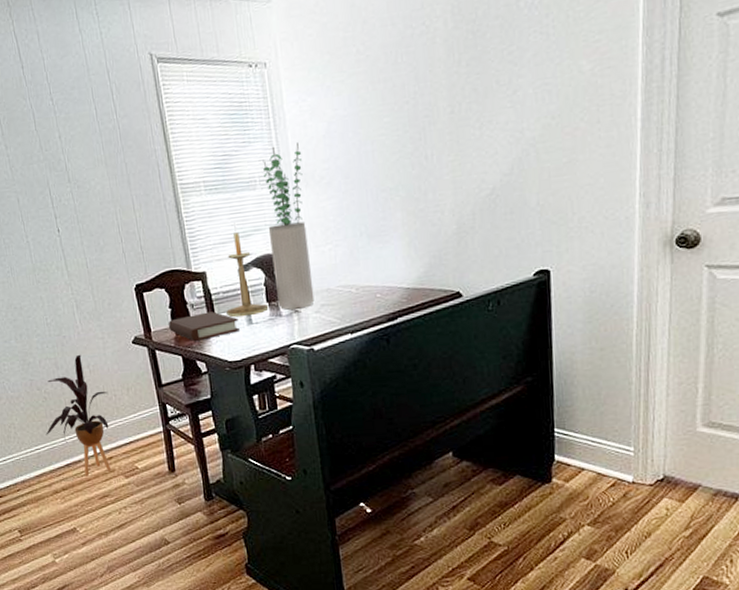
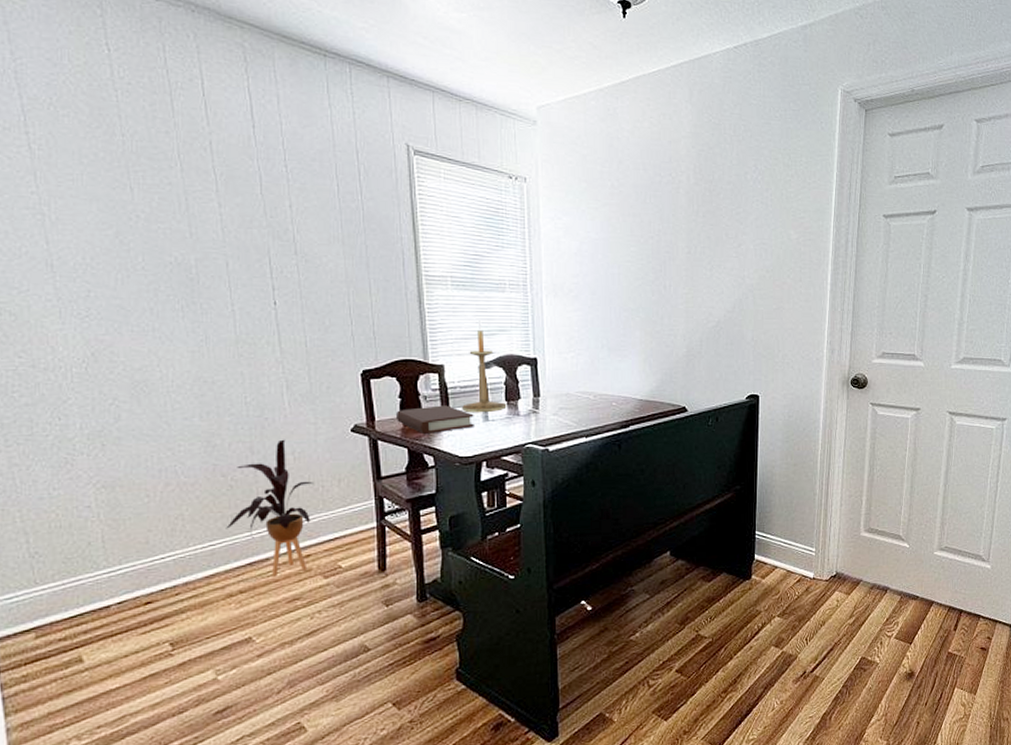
vase: present [262,143,315,310] -> none [514,255,553,410]

